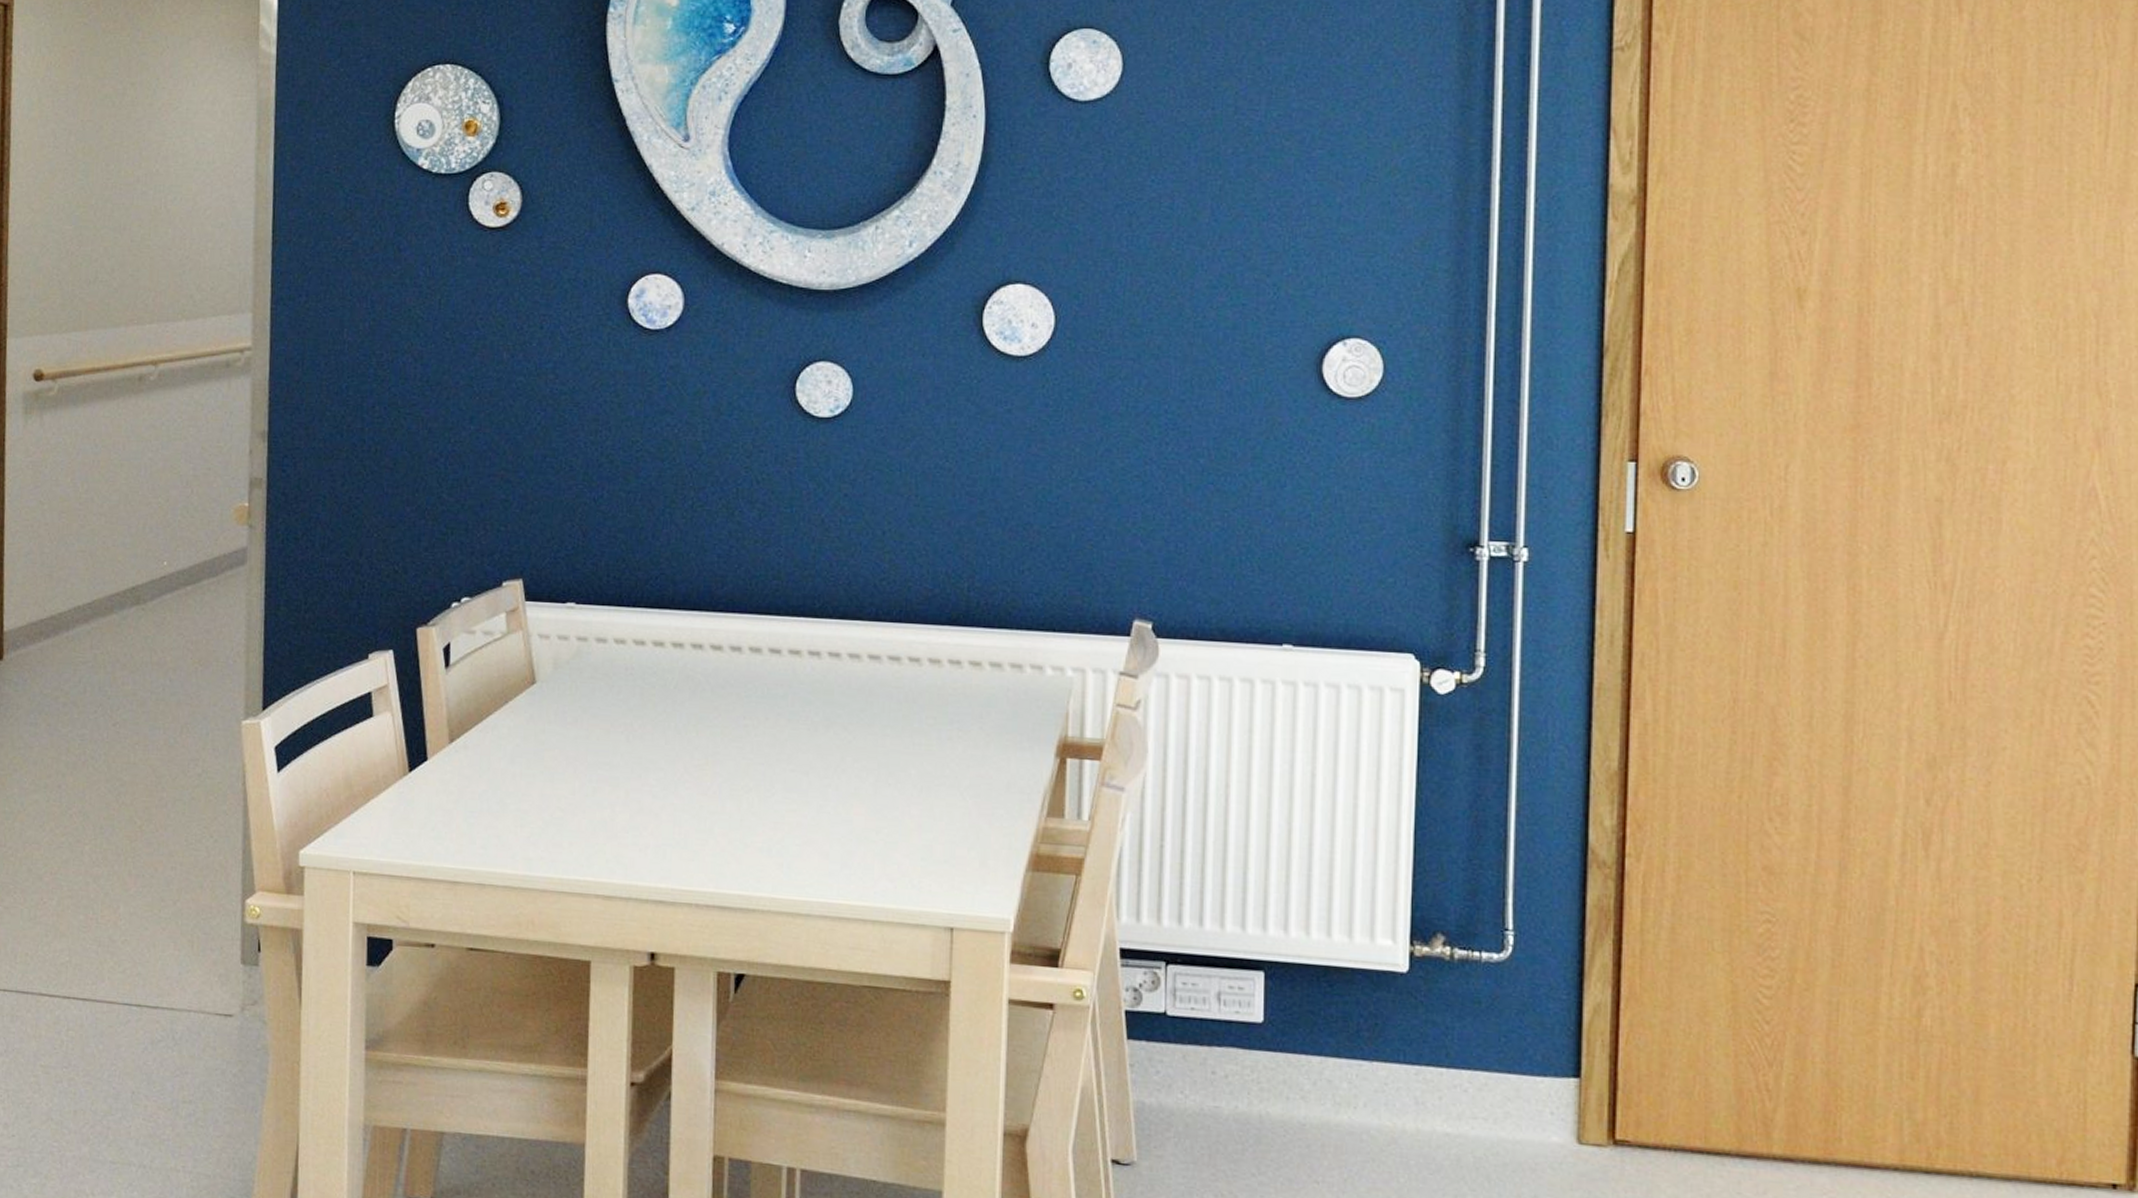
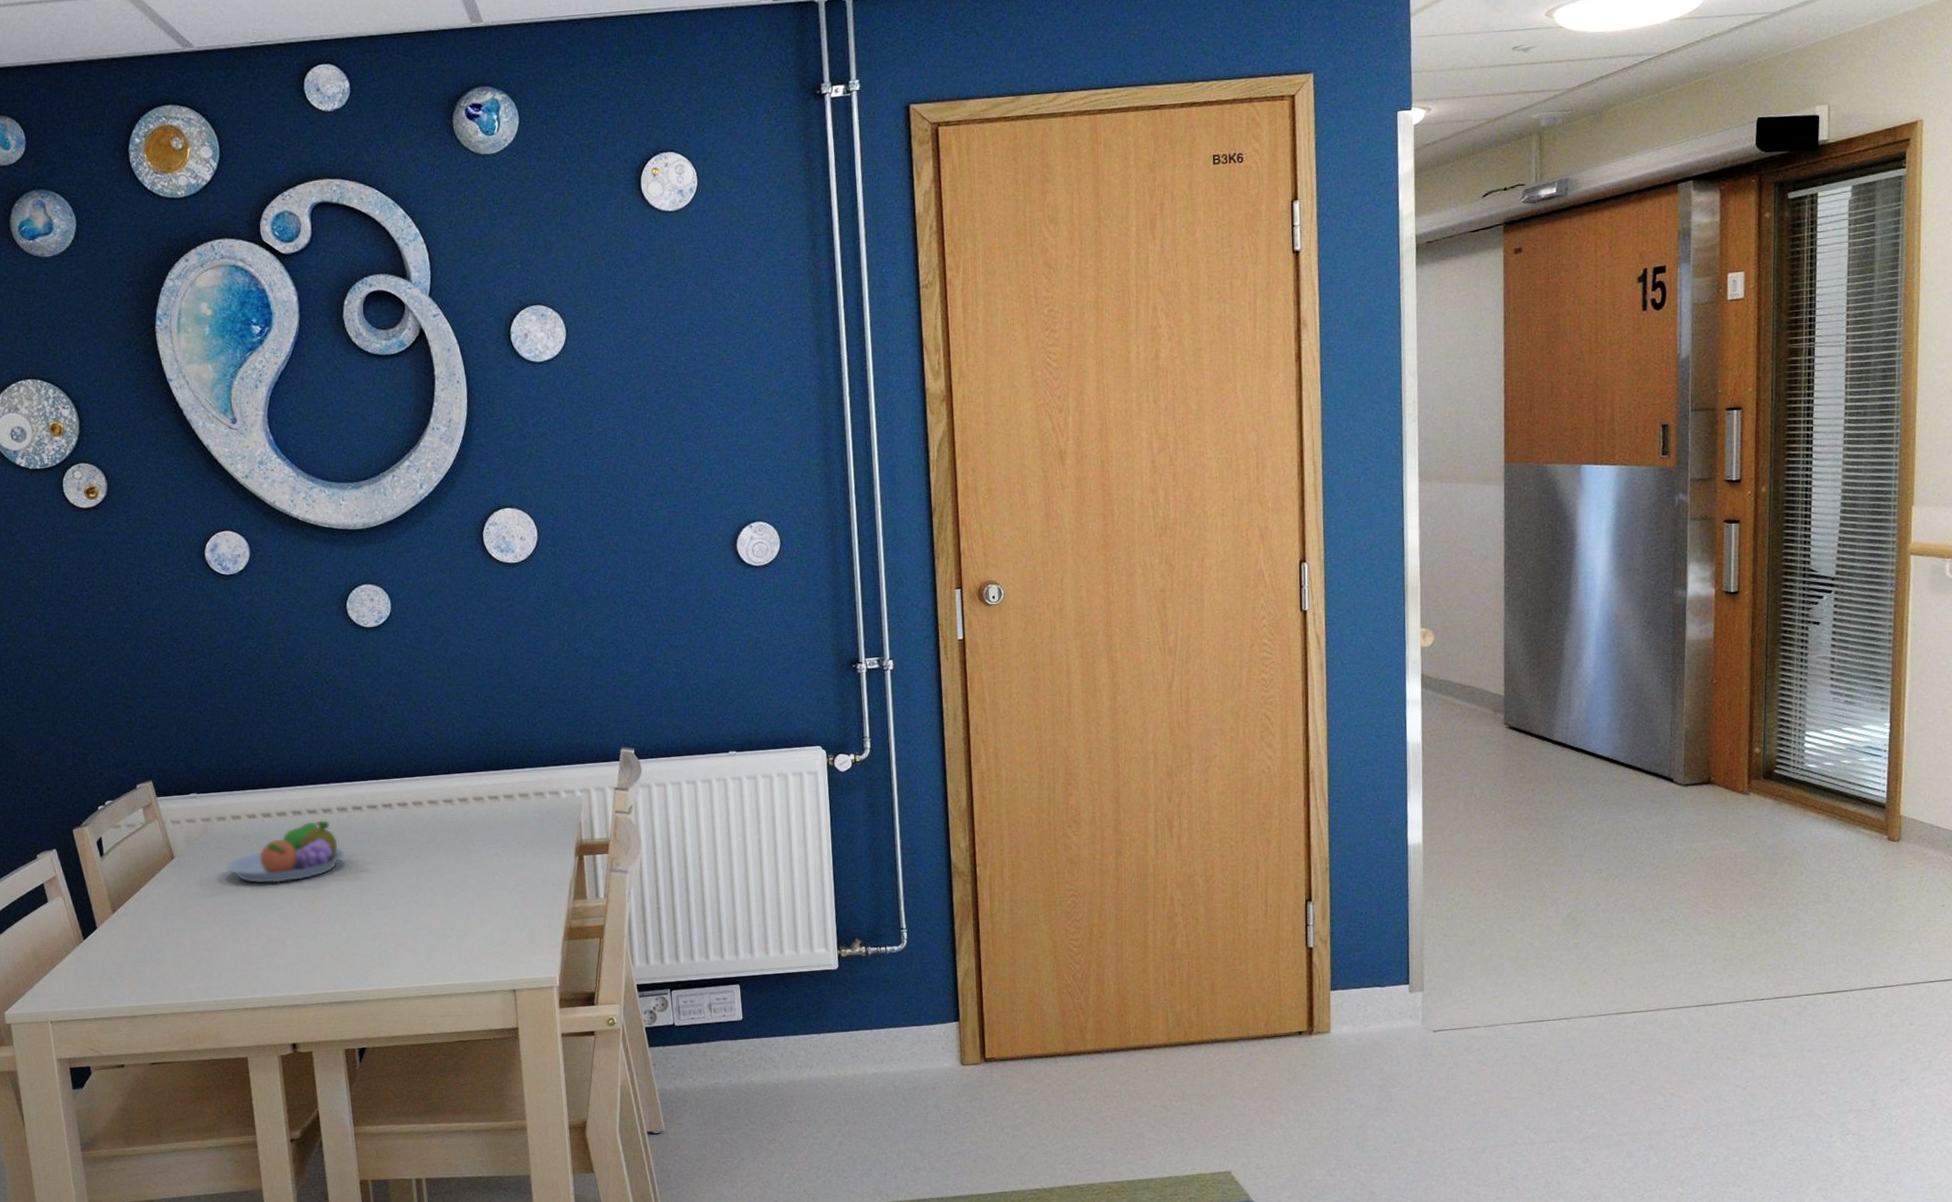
fruit bowl: none [598,660,751,736] -> present [225,820,344,884]

